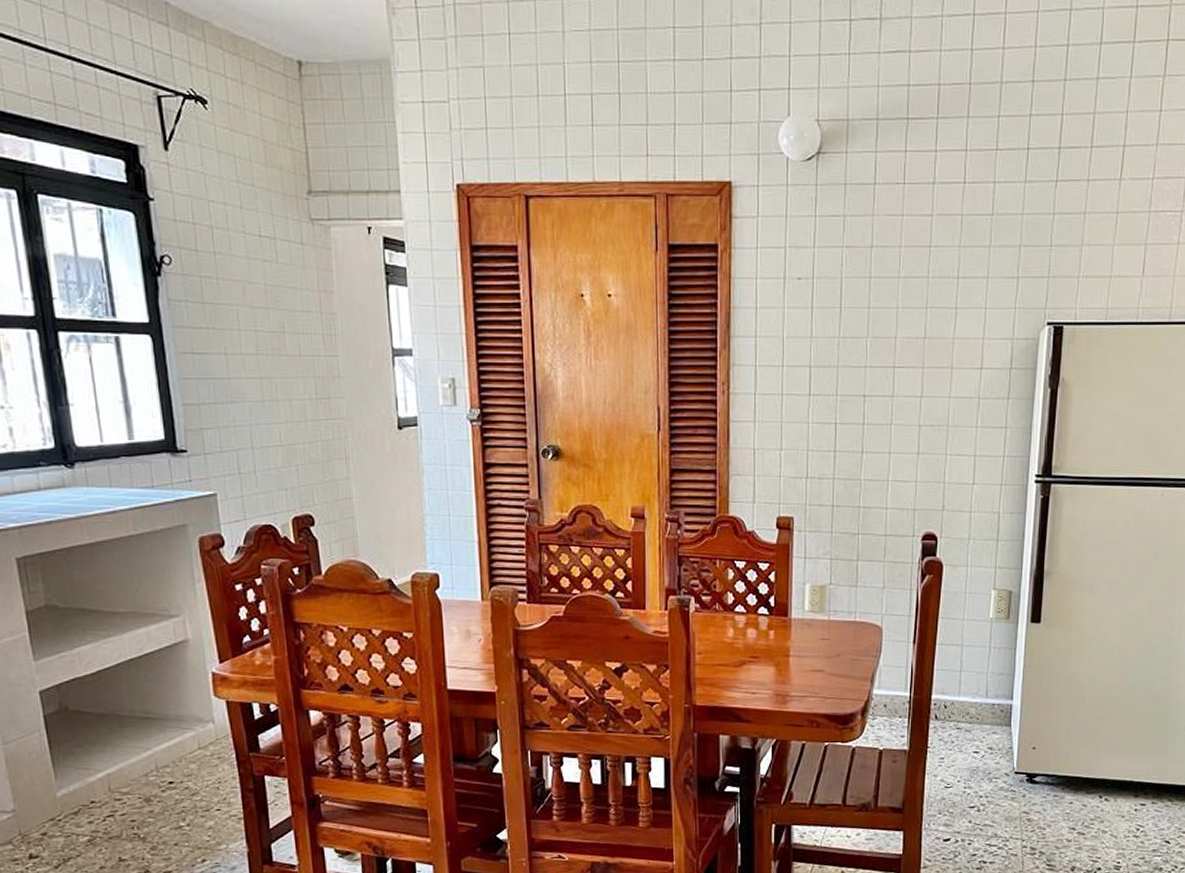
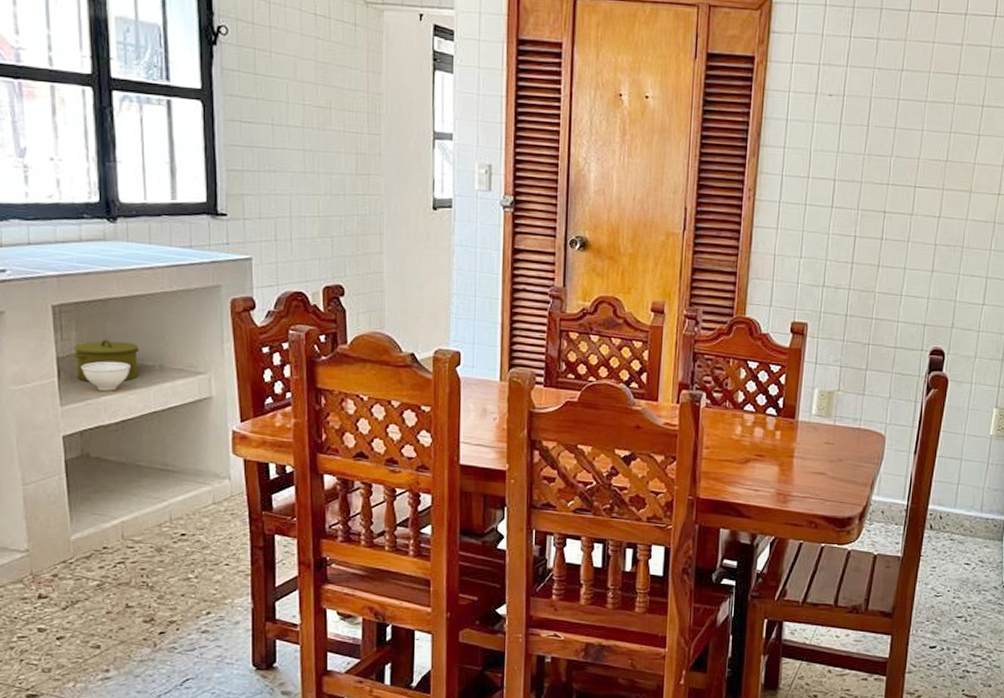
cooking pot: none [41,588,111,634] -> present [73,338,139,382]
bowl: none [51,610,102,642] -> present [81,361,131,391]

